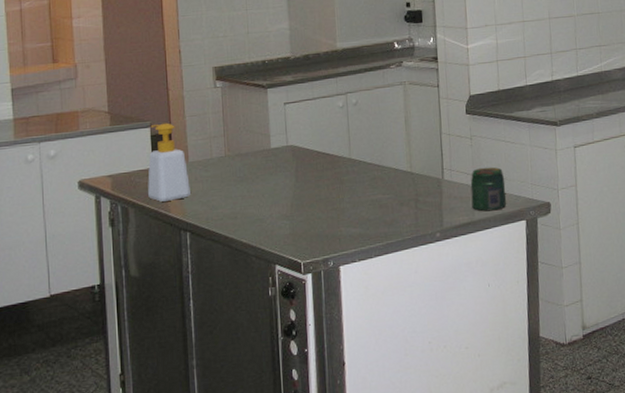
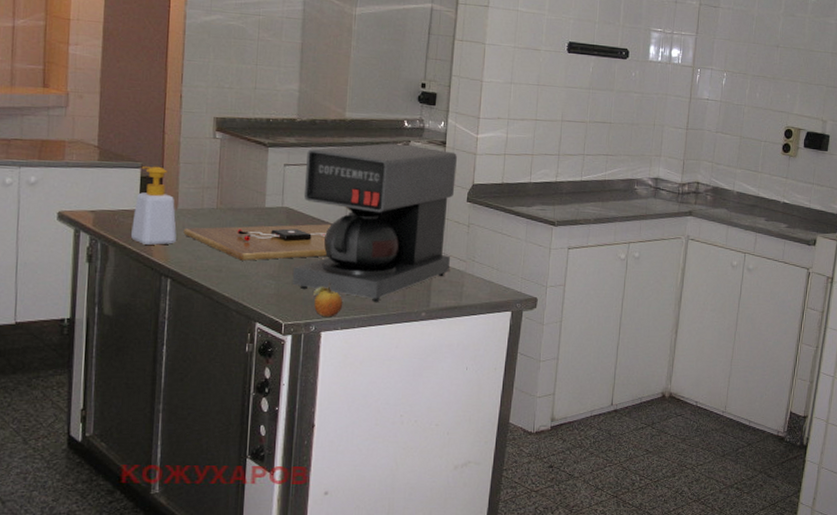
cutting board: none [196,156,337,205] -> present [183,224,332,261]
coffee maker: none [304,66,458,230] -> present [292,143,457,303]
fruit: none [327,215,358,251] -> present [312,282,343,317]
jar: present [470,167,506,212] -> none [460,255,497,299]

